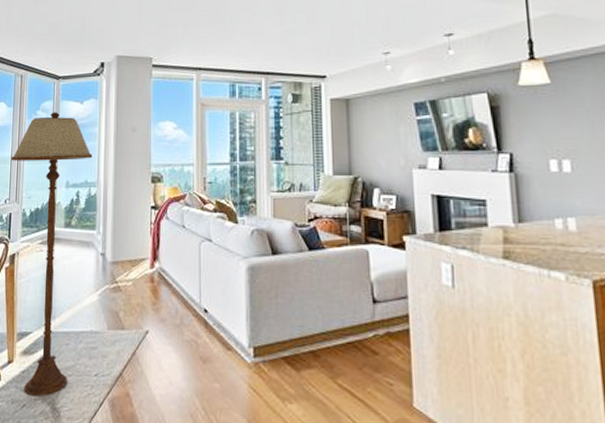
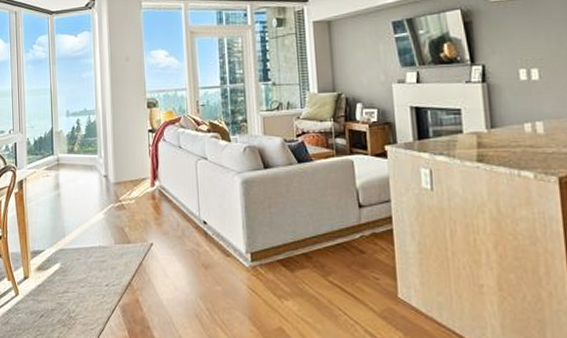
floor lamp: present [11,112,93,397] -> none [11,46,90,308]

